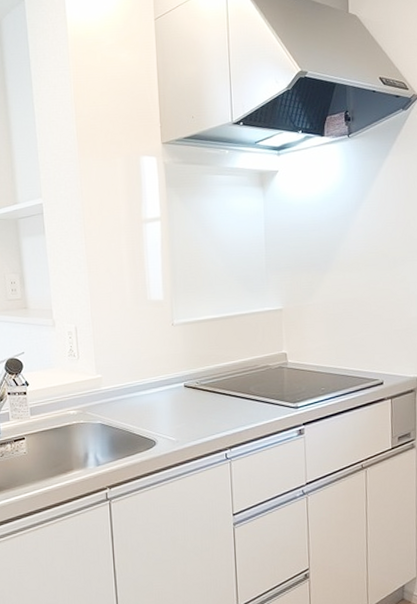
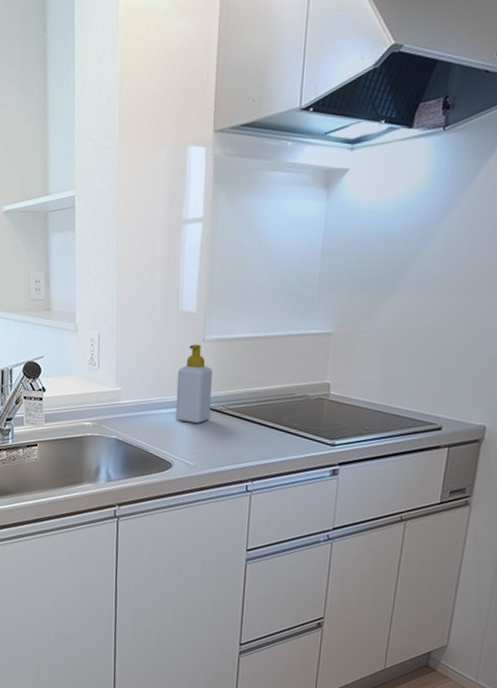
soap bottle: none [152,328,186,401] -> present [175,344,212,423]

